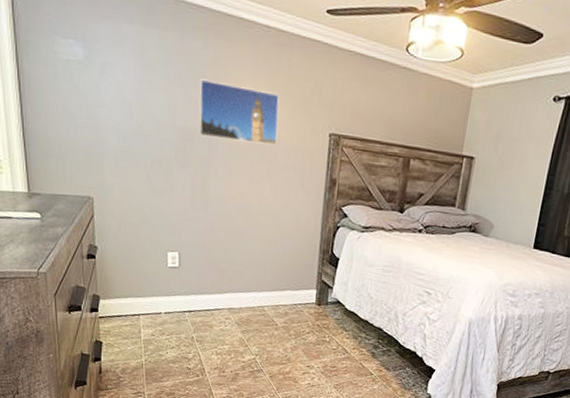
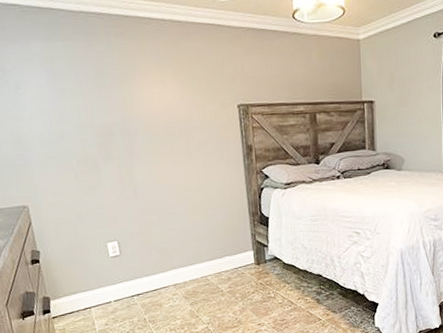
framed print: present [199,79,279,146] -> none [109,77,191,130]

